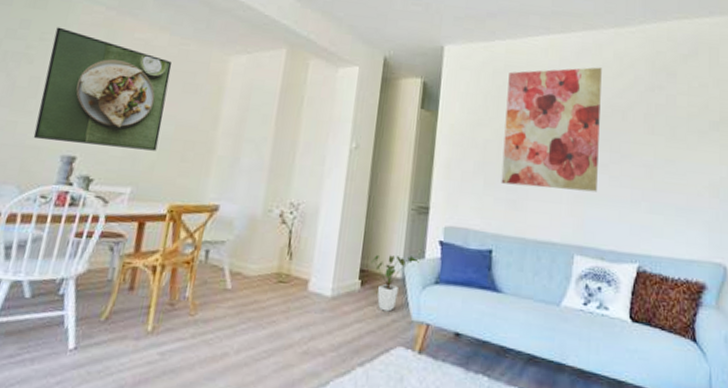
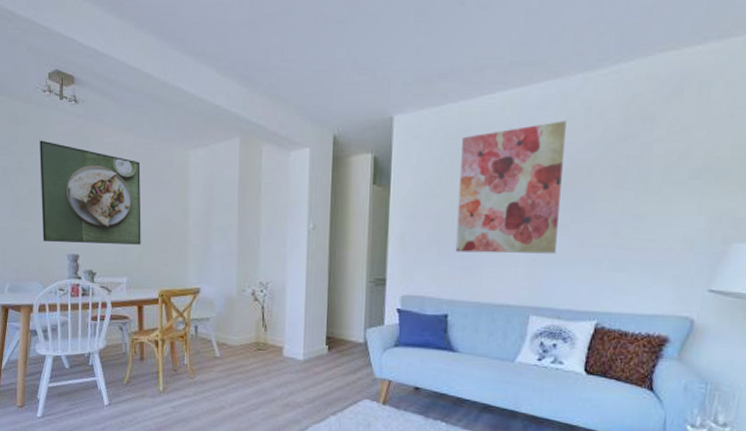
house plant: present [371,255,419,312] -> none [336,323,379,371]

